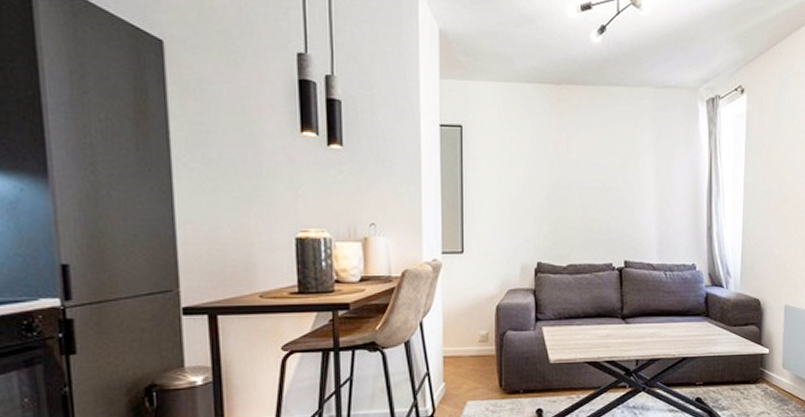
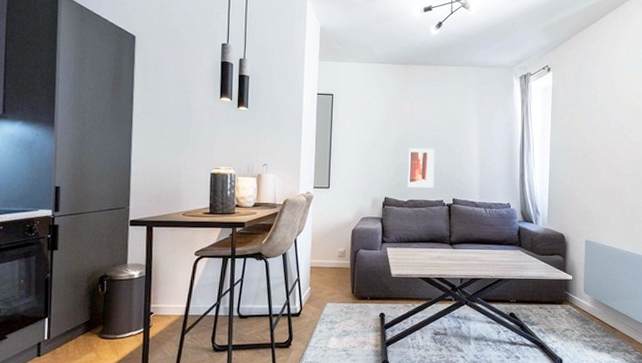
wall art: none [566,196,601,248] -> present [407,147,435,188]

